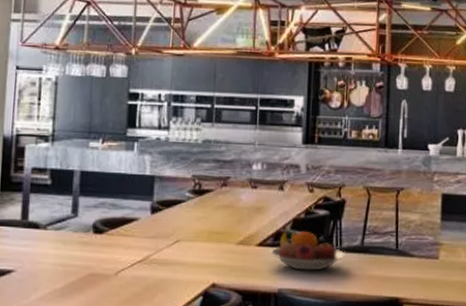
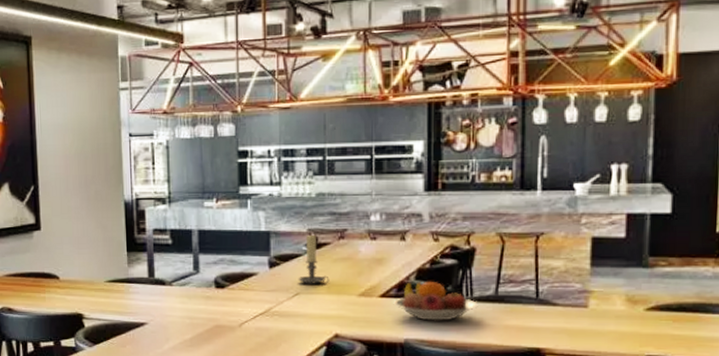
candle holder: none [179,180,210,232] -> present [298,234,330,284]

